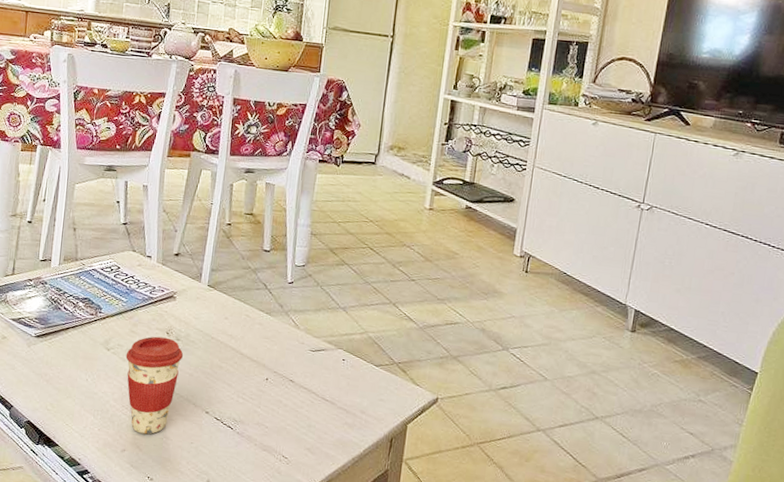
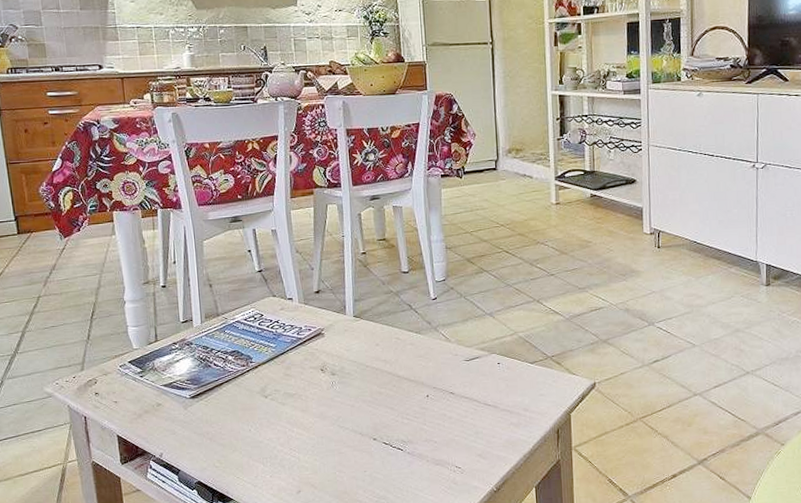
coffee cup: present [125,336,184,435] -> none [284,374,342,472]

